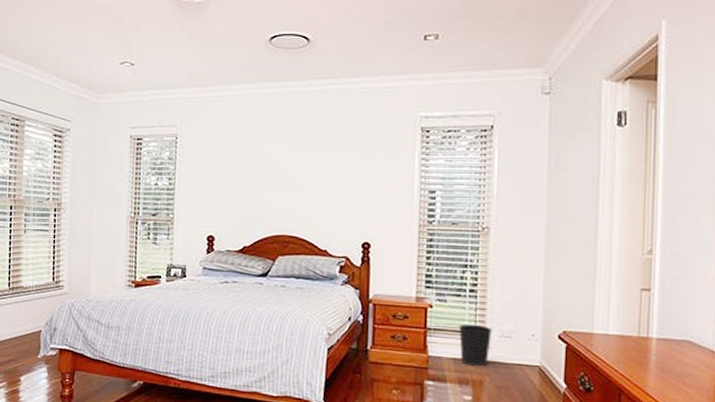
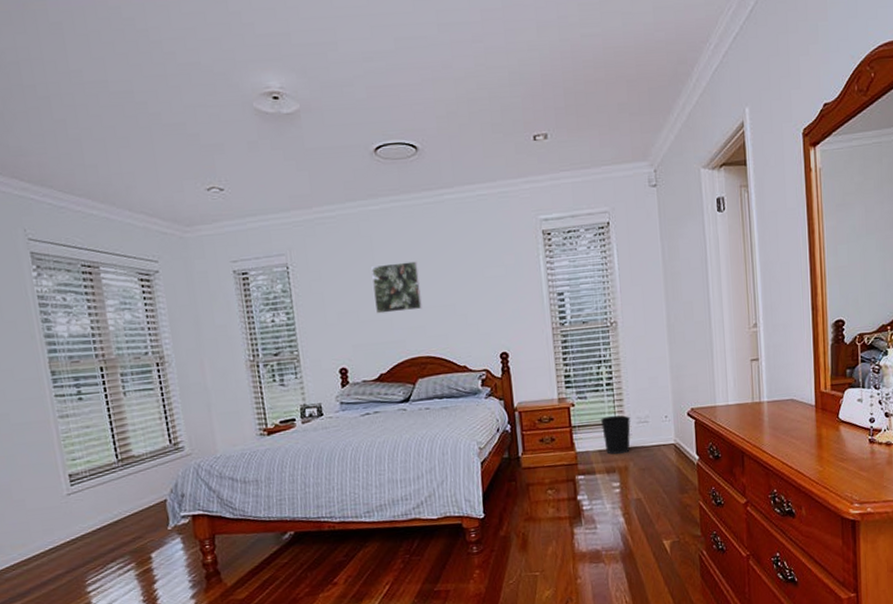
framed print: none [248,144,294,190] -> present [371,261,422,314]

